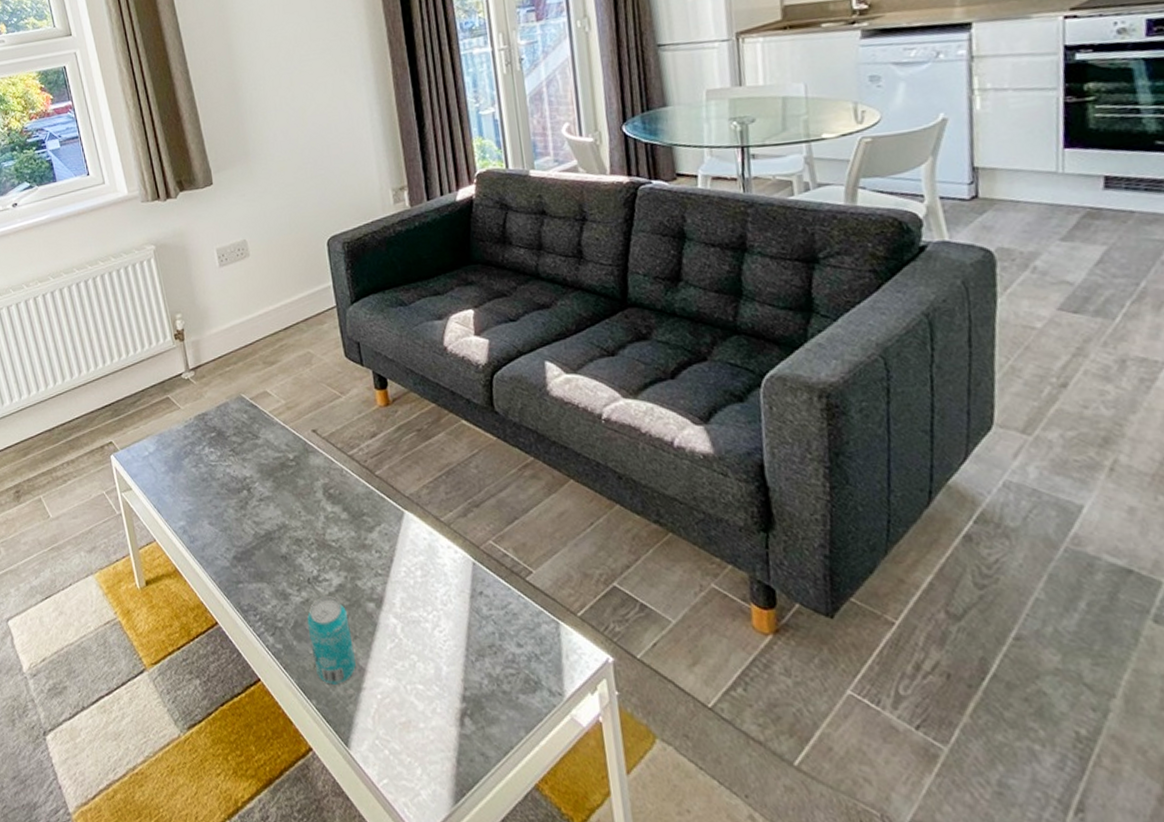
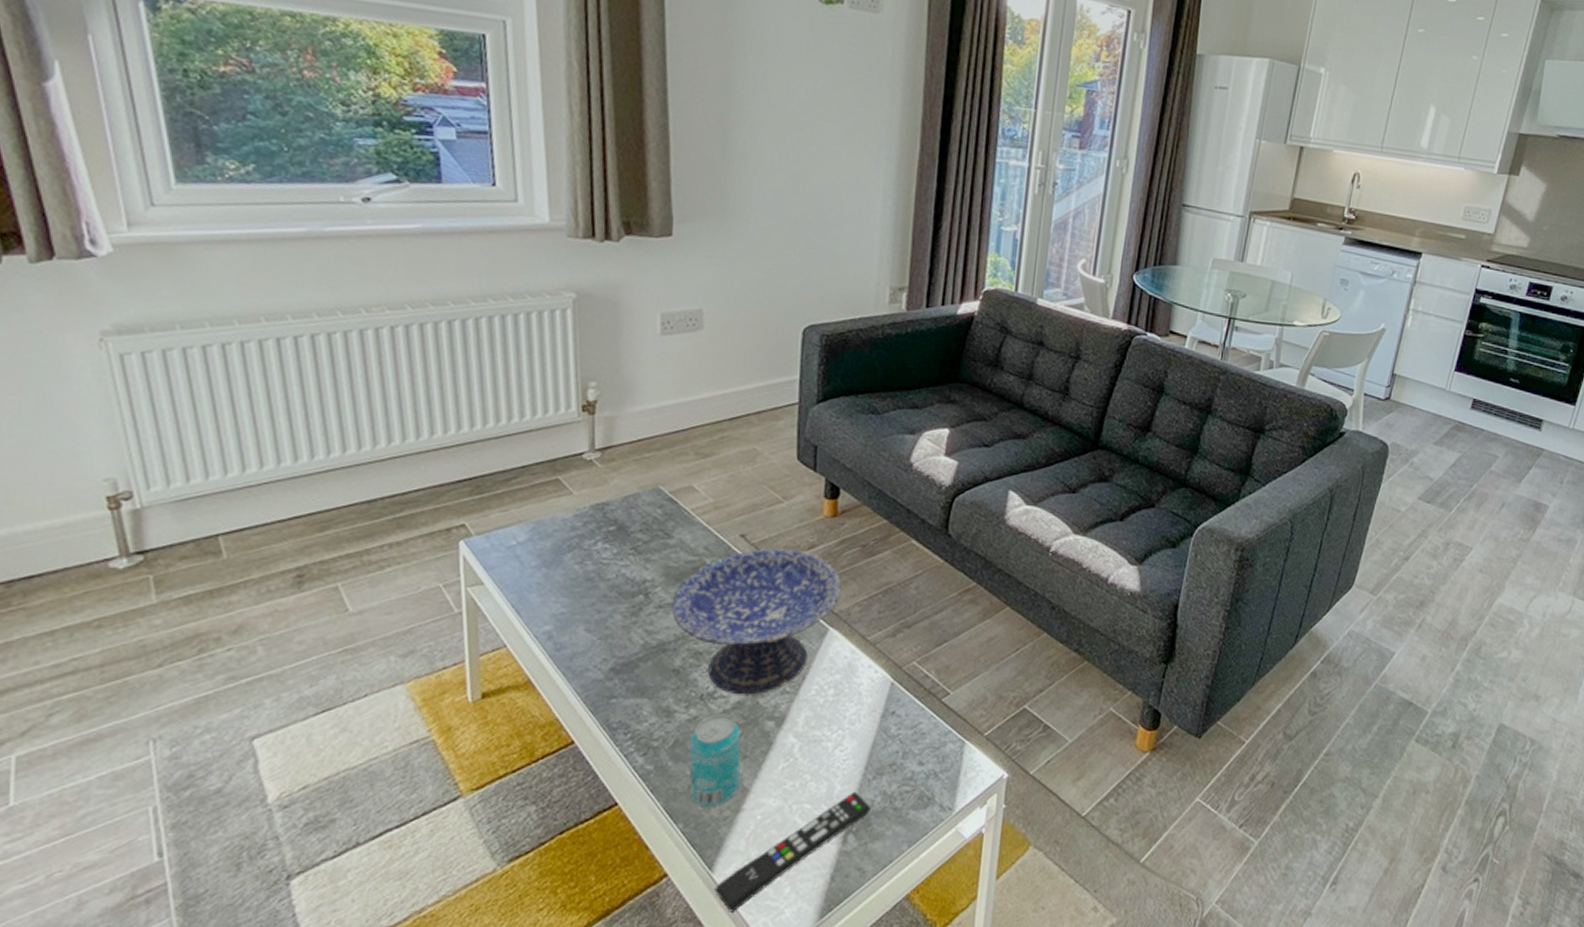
decorative bowl: none [269,439,408,578] -> present [671,548,842,695]
remote control: none [354,673,480,790] -> present [714,791,871,913]

